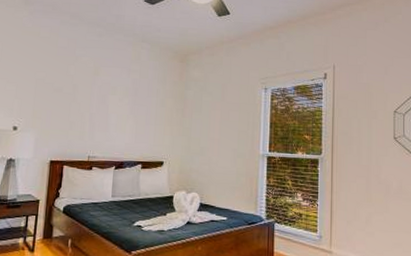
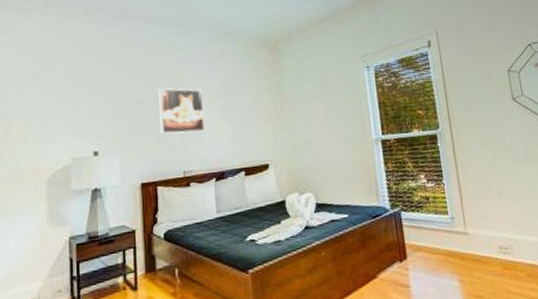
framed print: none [73,80,115,124] -> present [158,88,205,134]

